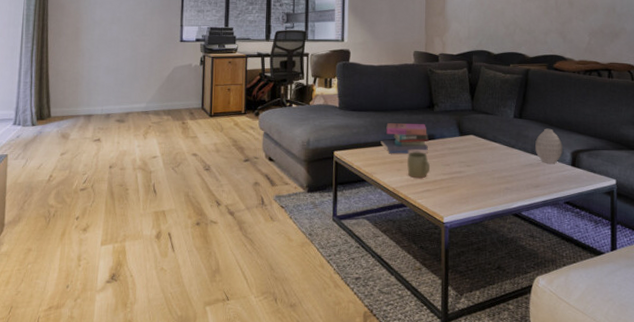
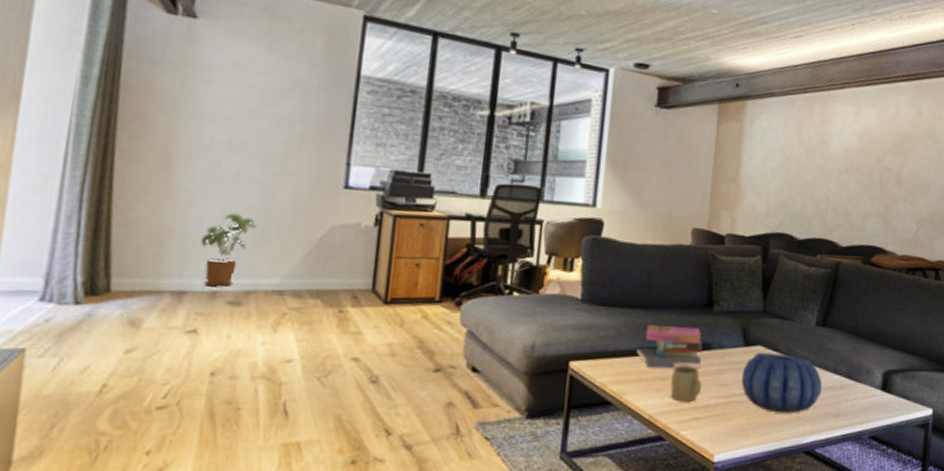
house plant: none [99,63,130,112] -> present [202,213,257,288]
decorative bowl: none [459,140,523,185] -> present [741,352,823,414]
vase: present [535,128,563,164] -> none [839,340,873,387]

